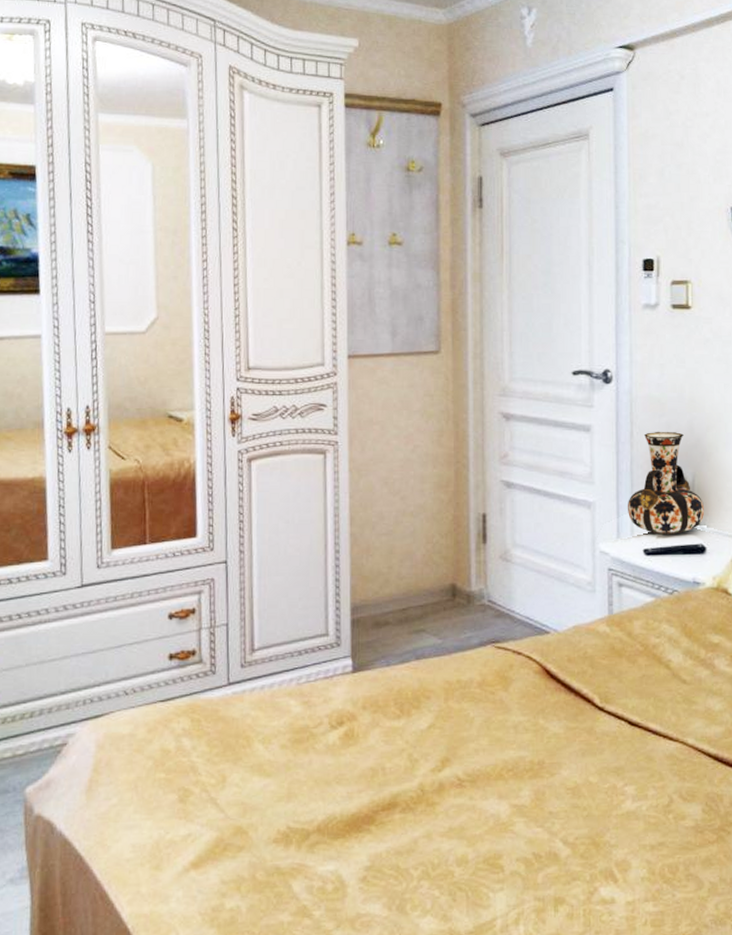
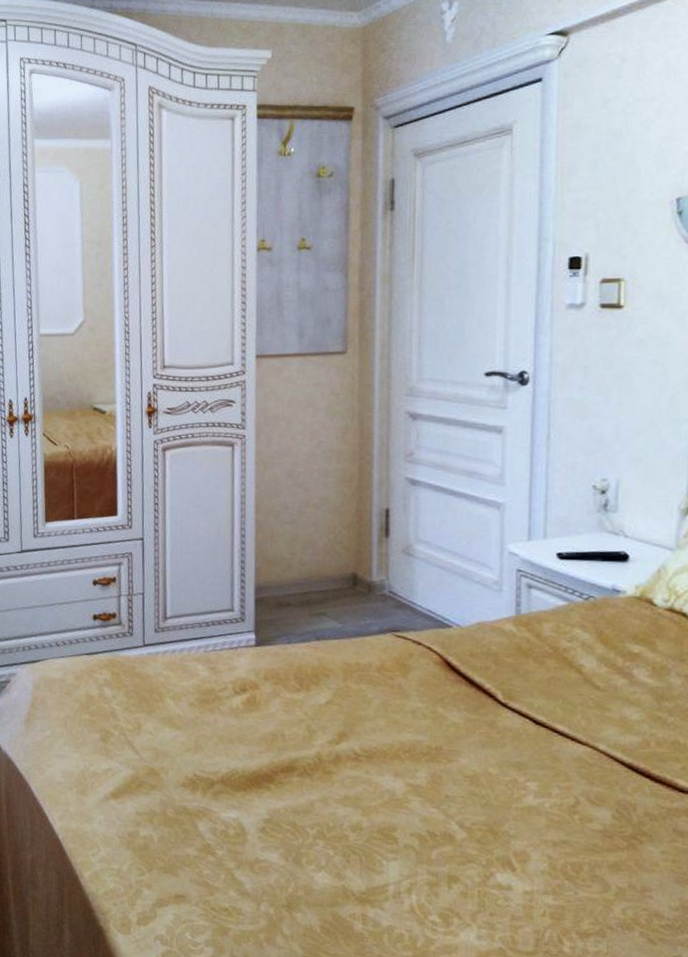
decorative vase: present [627,431,705,535] -> none [540,434,630,541]

